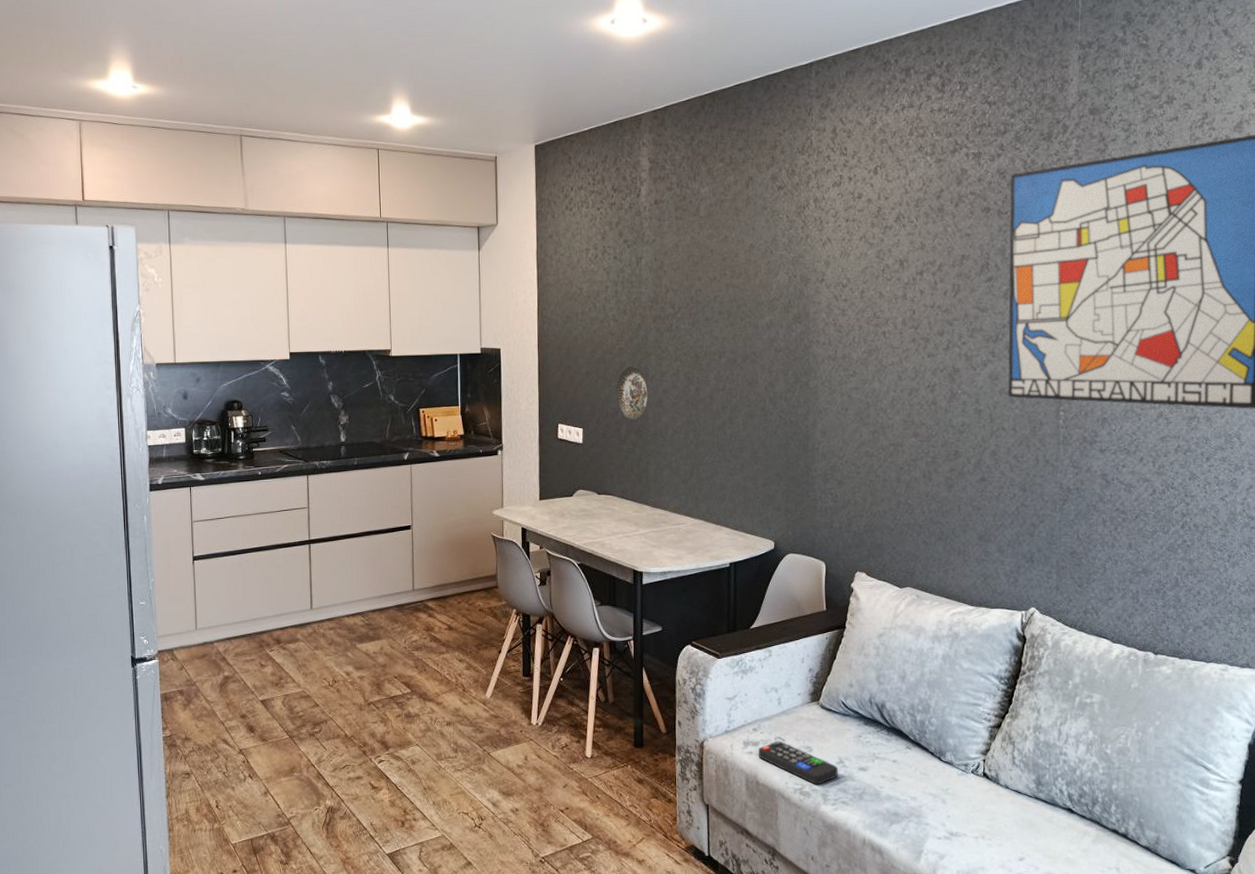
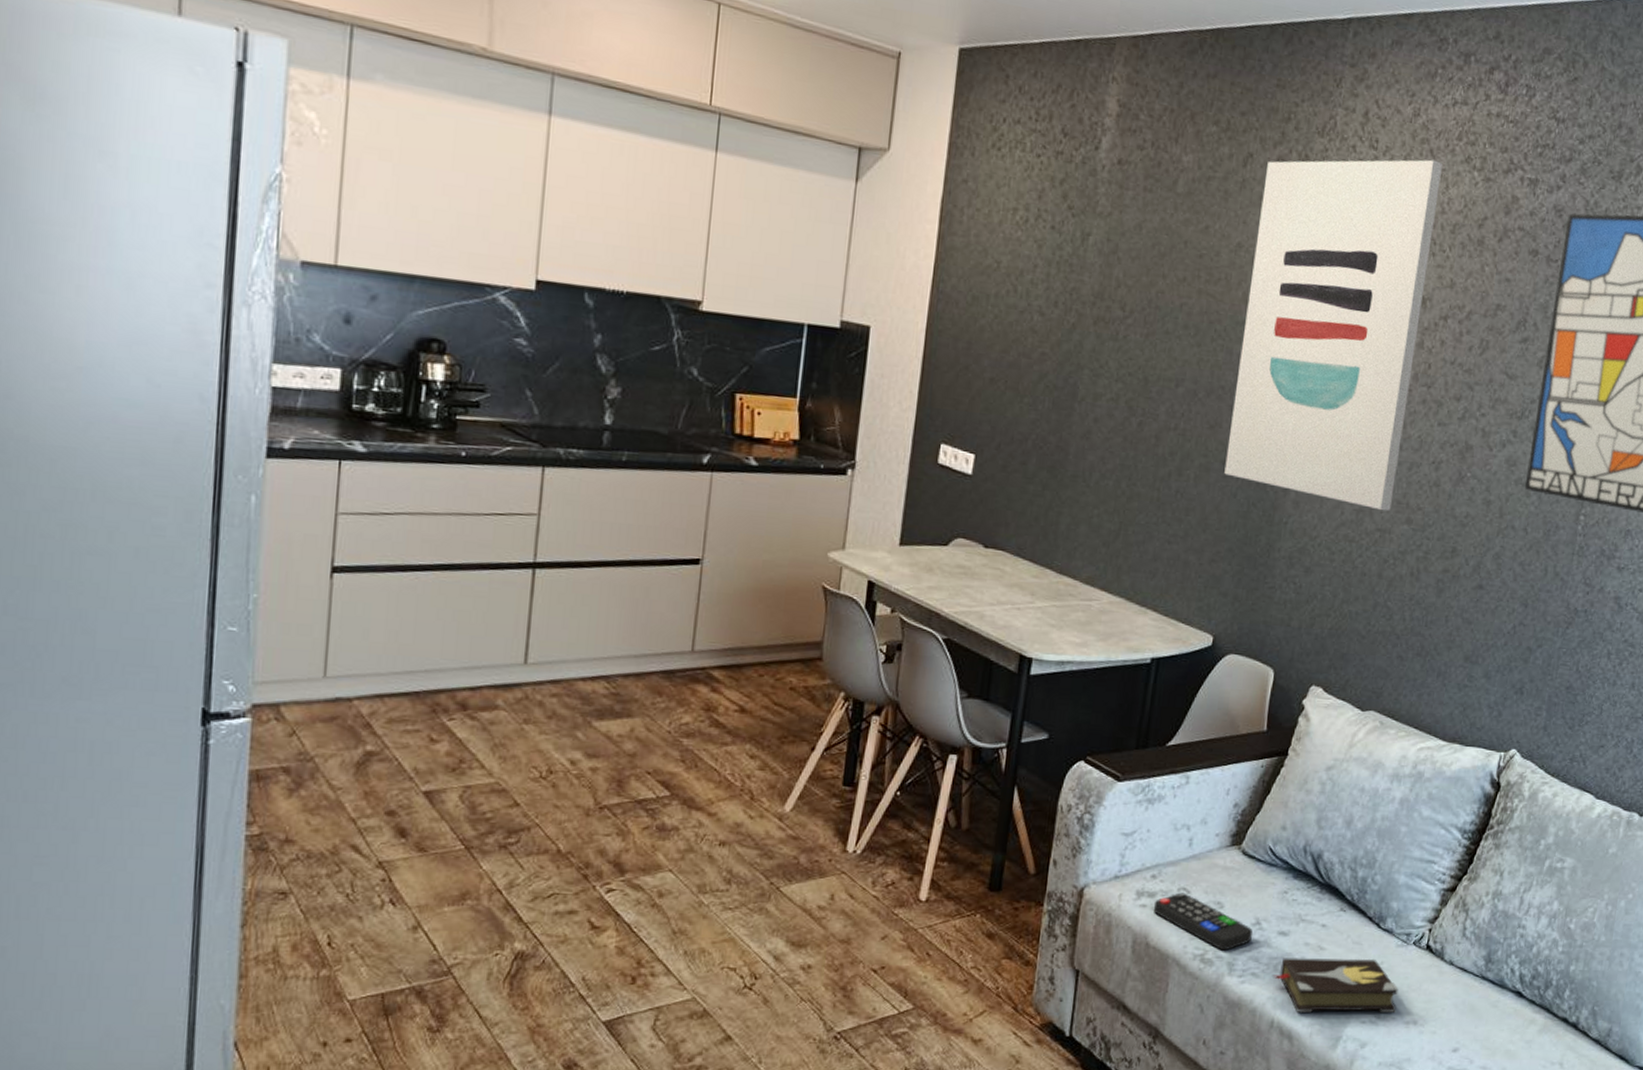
decorative plate: present [616,367,648,421] -> none [1028,379,1074,455]
wall art: none [764,154,901,430] -> present [1224,159,1443,512]
hardback book: none [858,787,965,832] -> present [1272,958,1399,1012]

